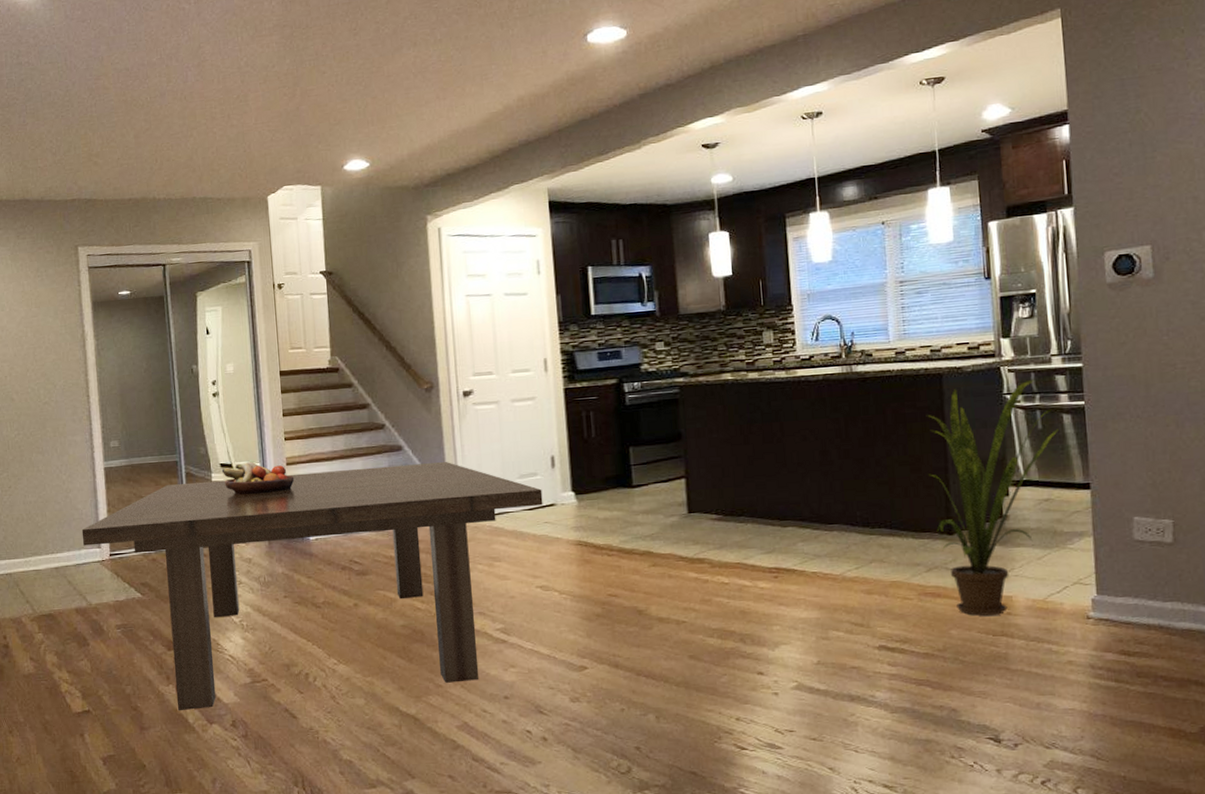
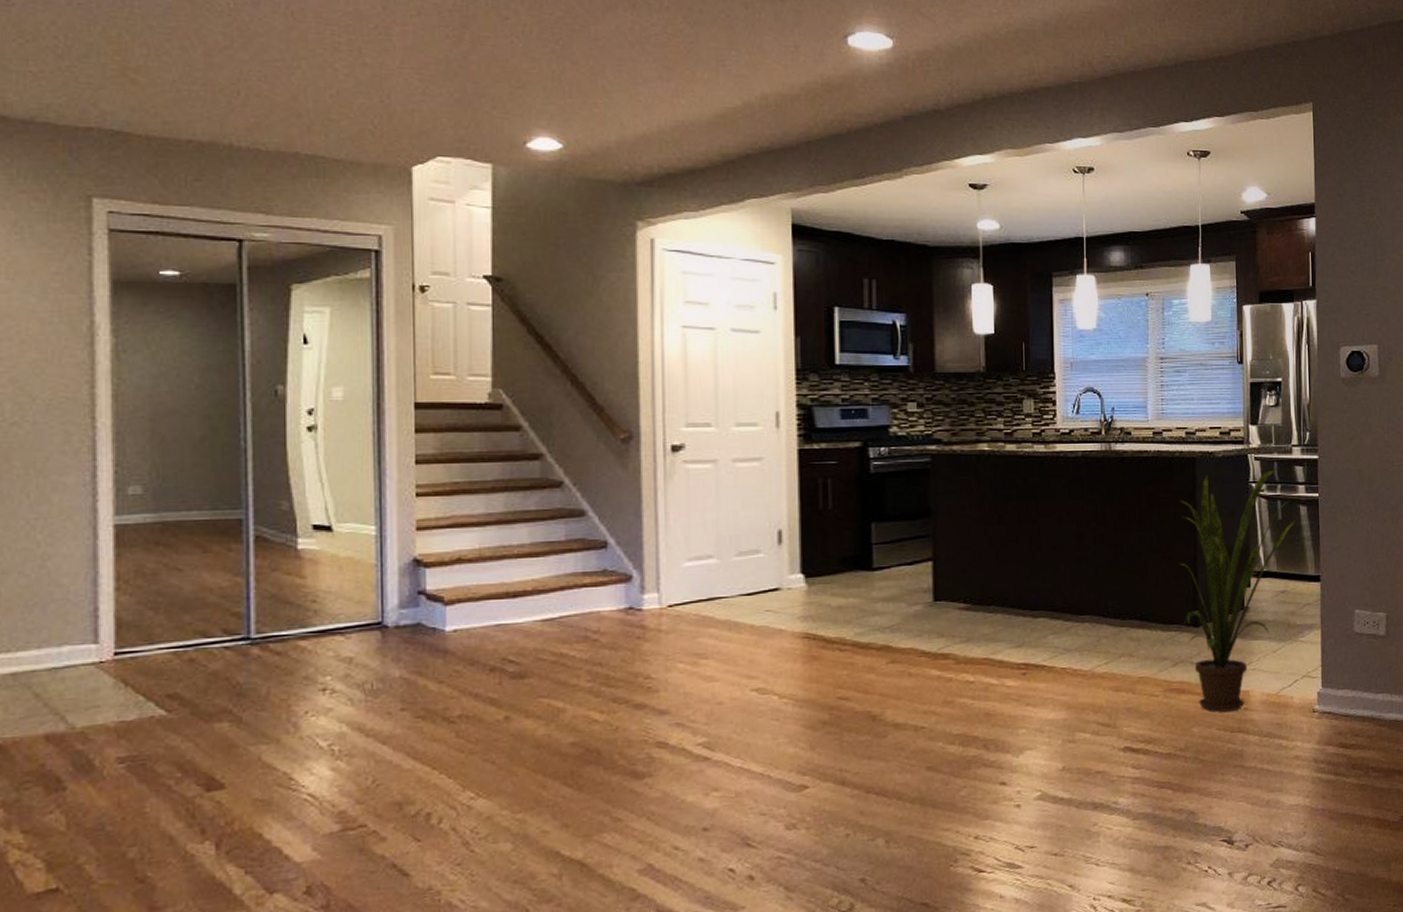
dining table: present [81,461,543,711] -> none [65,532,765,879]
fruit bowl: present [221,461,295,495] -> none [314,523,427,569]

